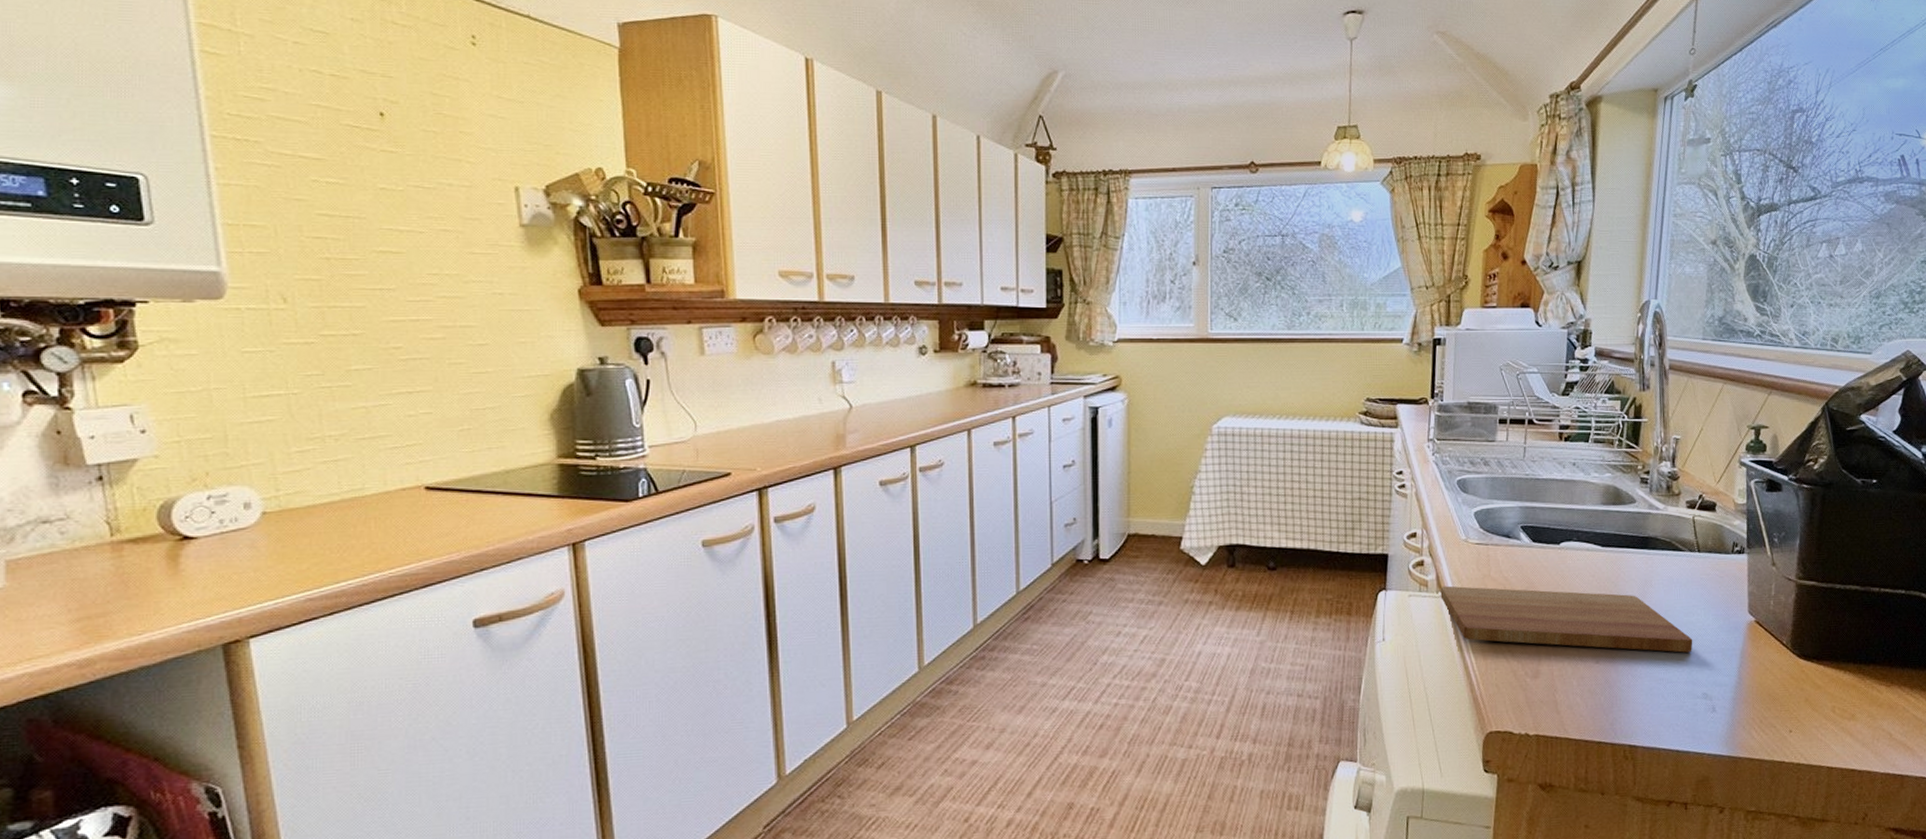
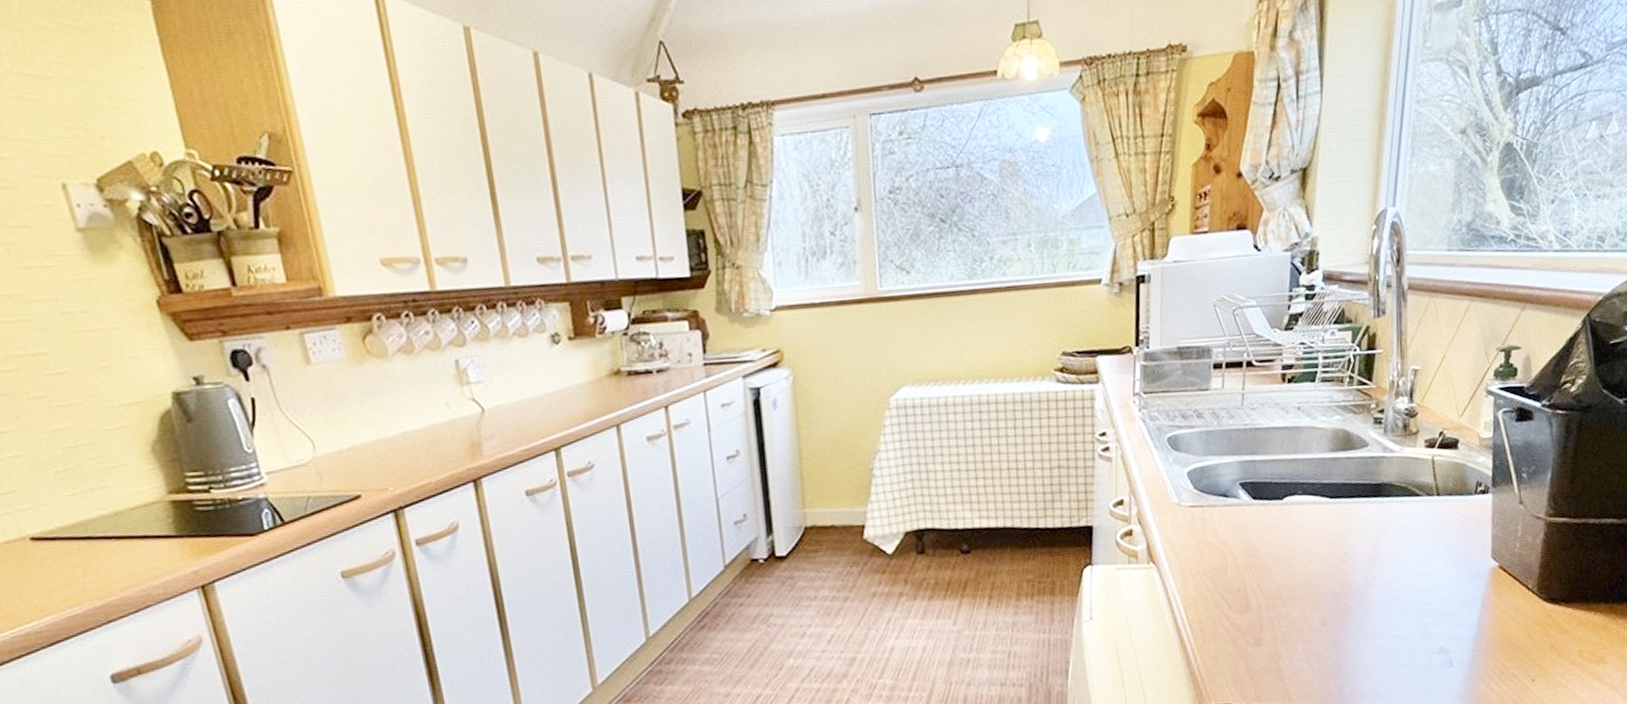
cutting board: present [1440,585,1693,653] -> none [1151,548,1430,612]

